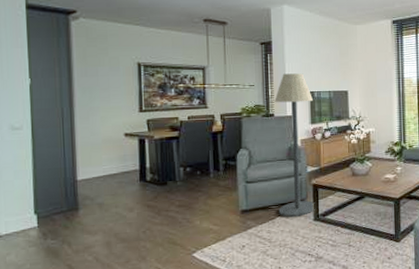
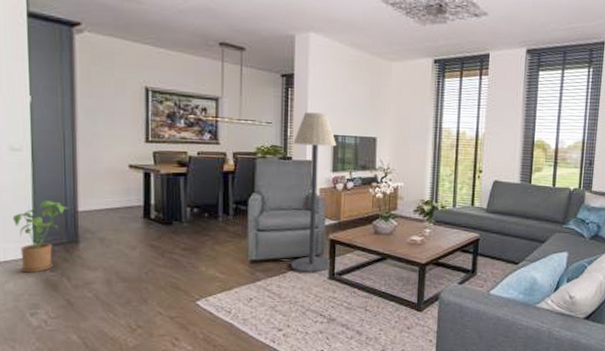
house plant: none [13,173,69,243] -> present [12,201,70,273]

